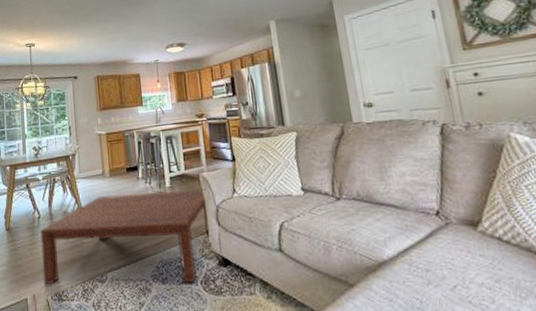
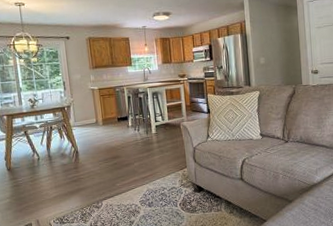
coffee table: present [39,189,212,284] -> none [39,135,189,211]

